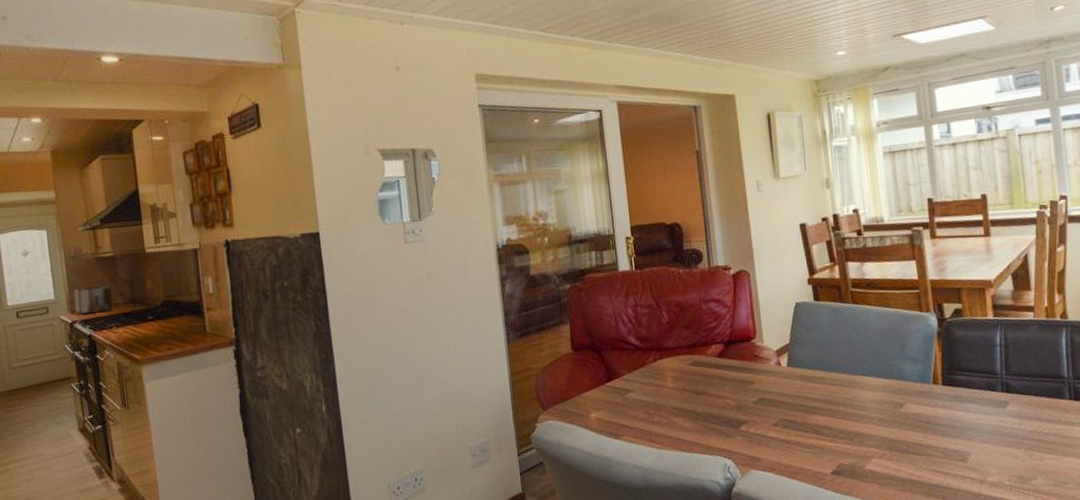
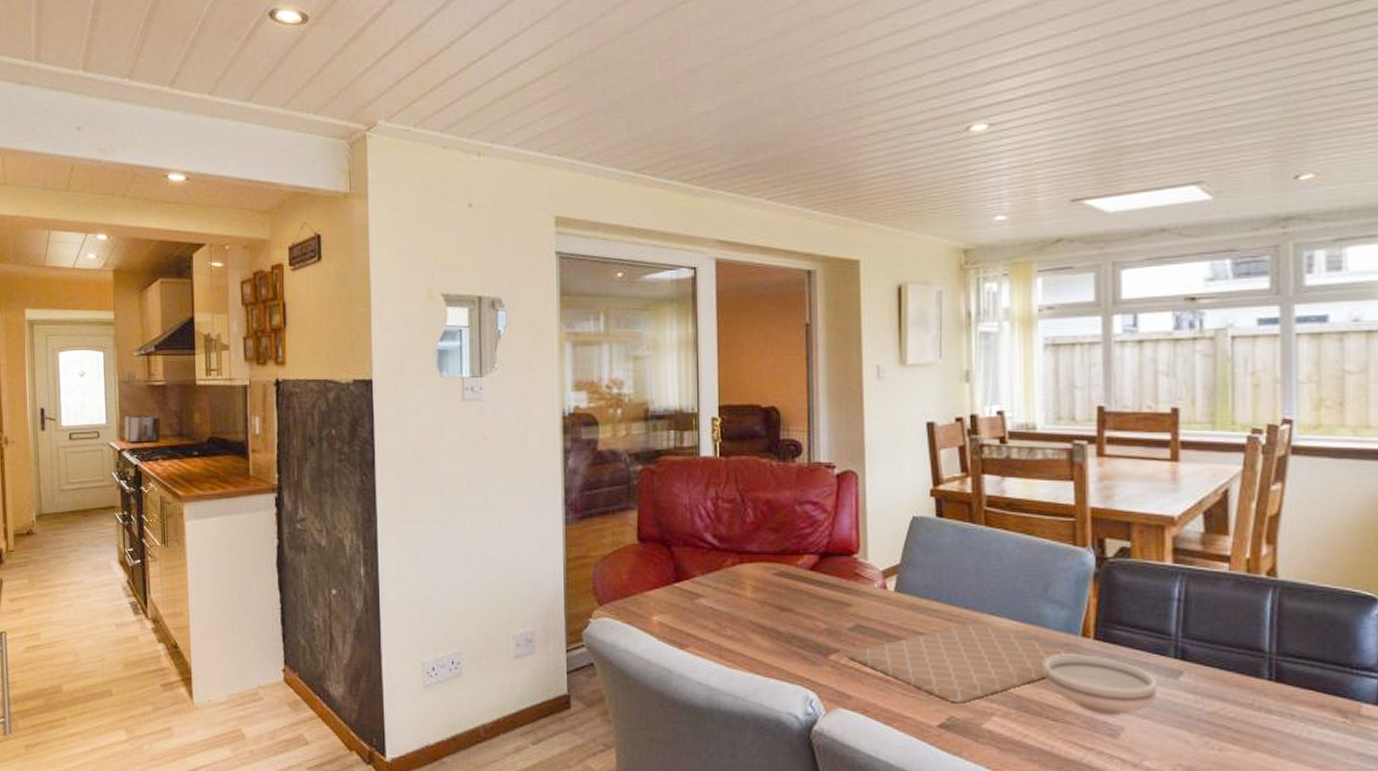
placemat: none [754,384,933,452] -> present [847,623,1080,704]
bowl: none [906,397,992,445] -> present [1043,654,1158,715]

